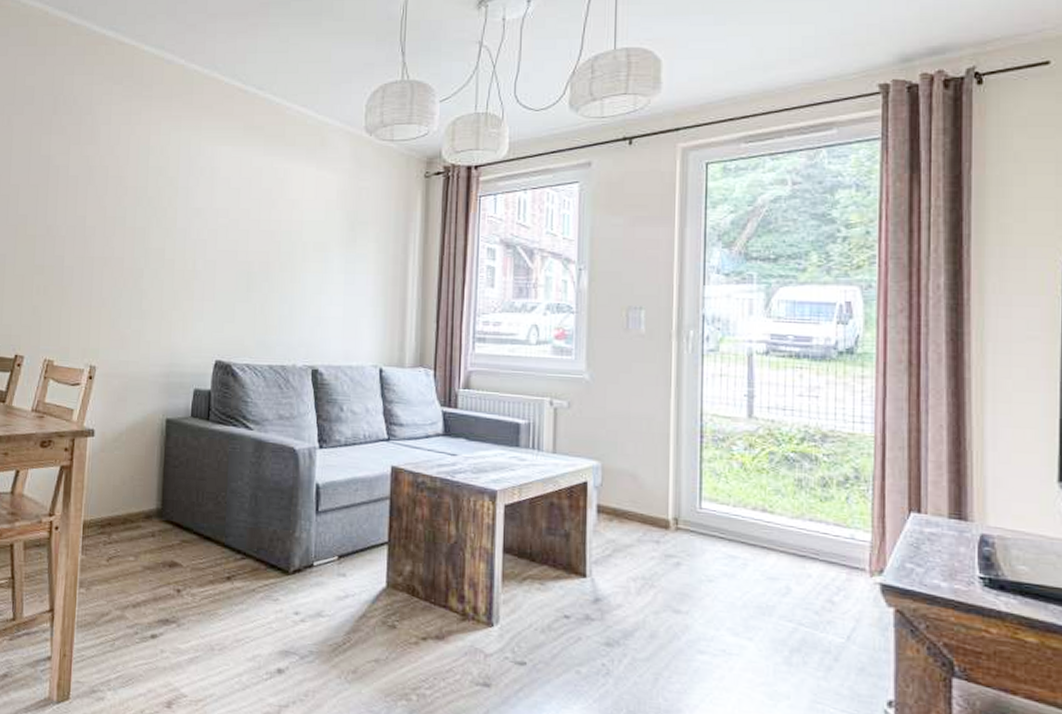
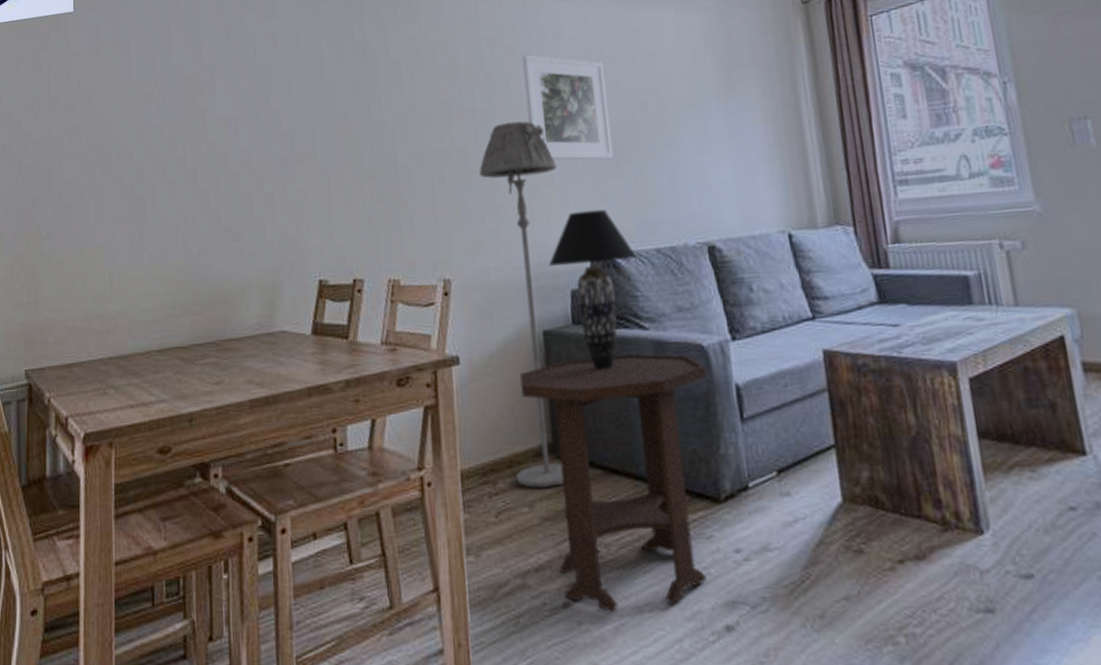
floor lamp: none [127,243,197,544] -> present [479,121,564,488]
side table: none [142,445,296,647] -> present [520,354,708,612]
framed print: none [178,187,249,286] -> present [521,54,614,160]
table lamp: none [179,325,253,458] -> present [549,209,637,370]

